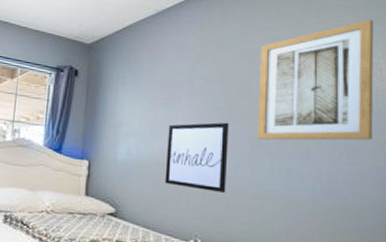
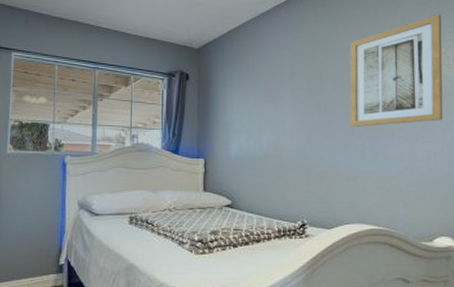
wall art: present [164,122,229,193] -> none [273,114,326,177]

